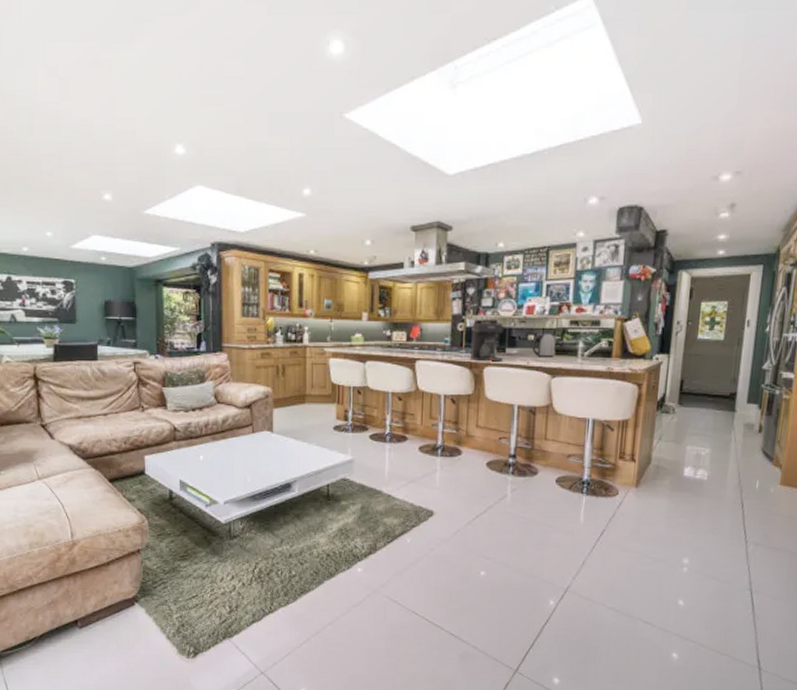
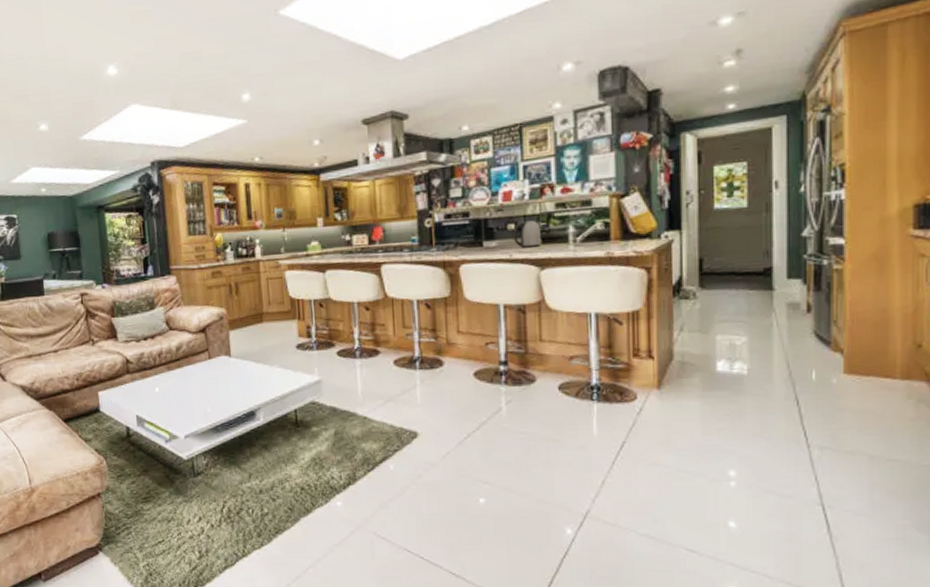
coffee maker: present [469,322,503,362] -> none [441,213,481,260]

